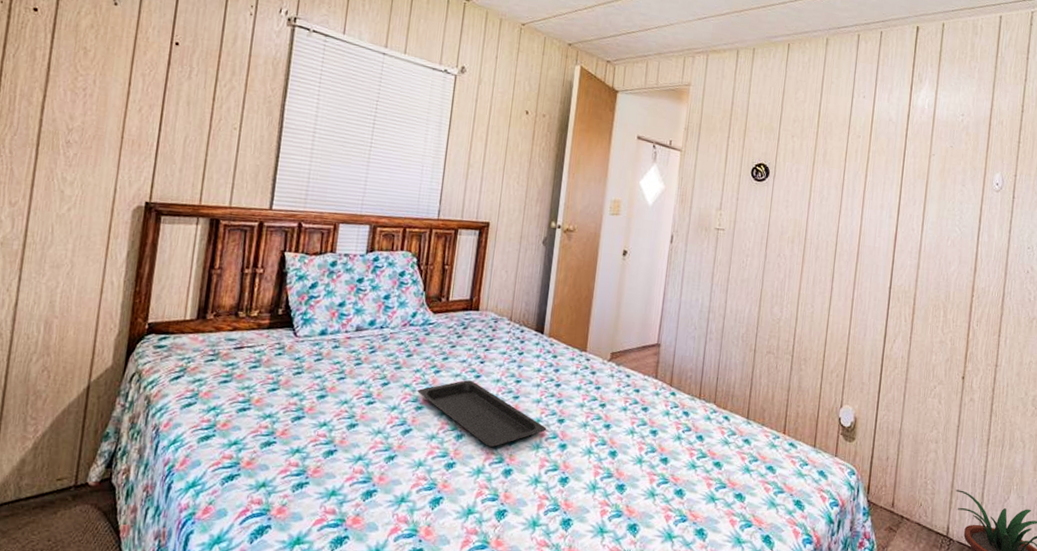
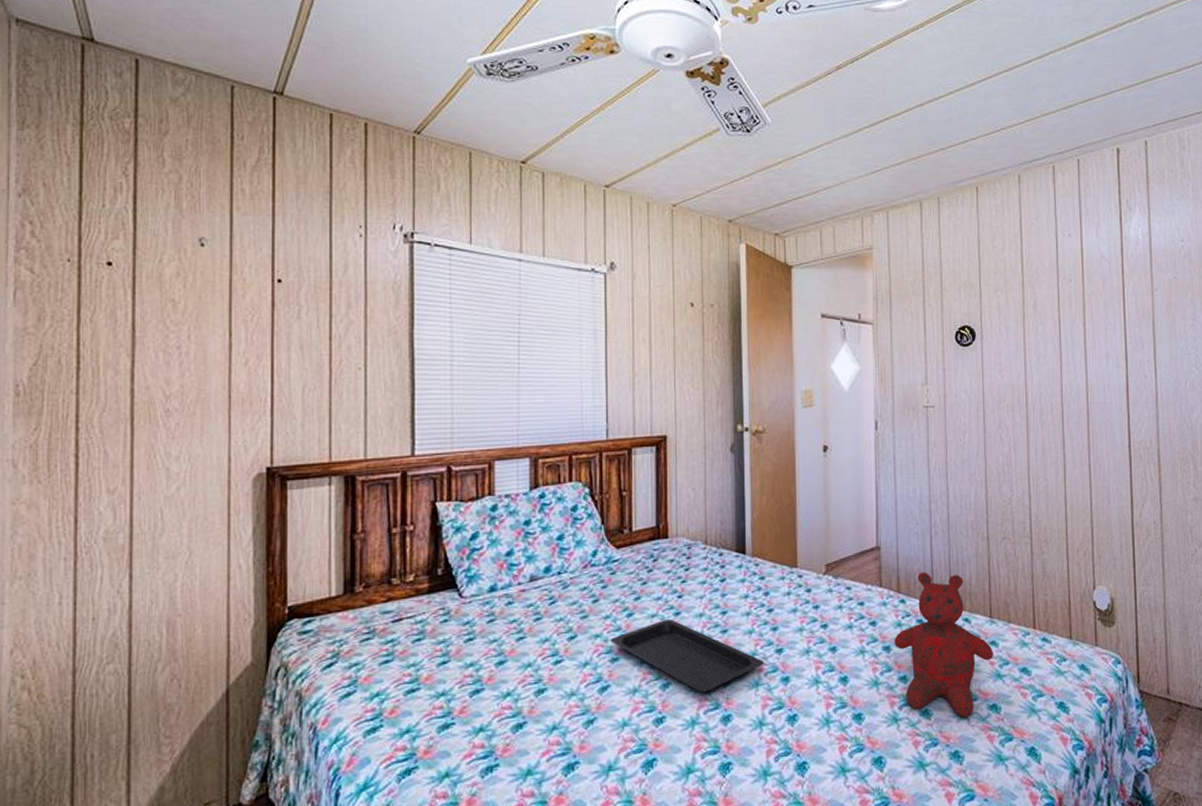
teddy bear: none [661,371,746,502] -> present [894,572,993,718]

